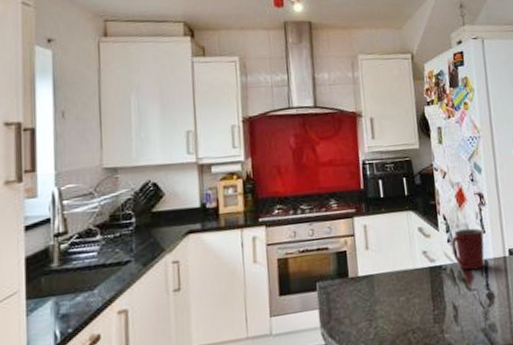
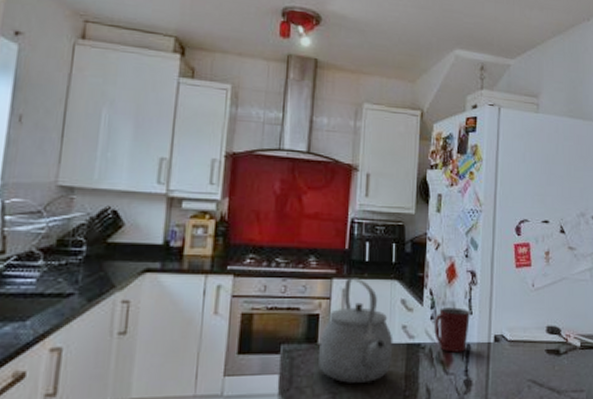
tea kettle: none [350,213,418,310] -> present [318,278,393,383]

